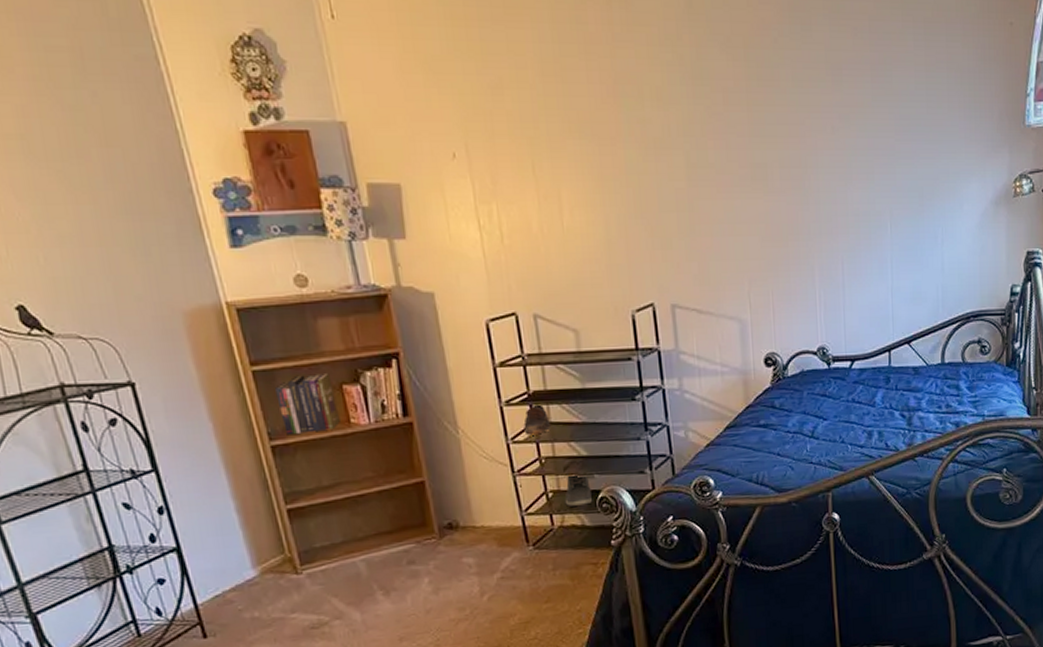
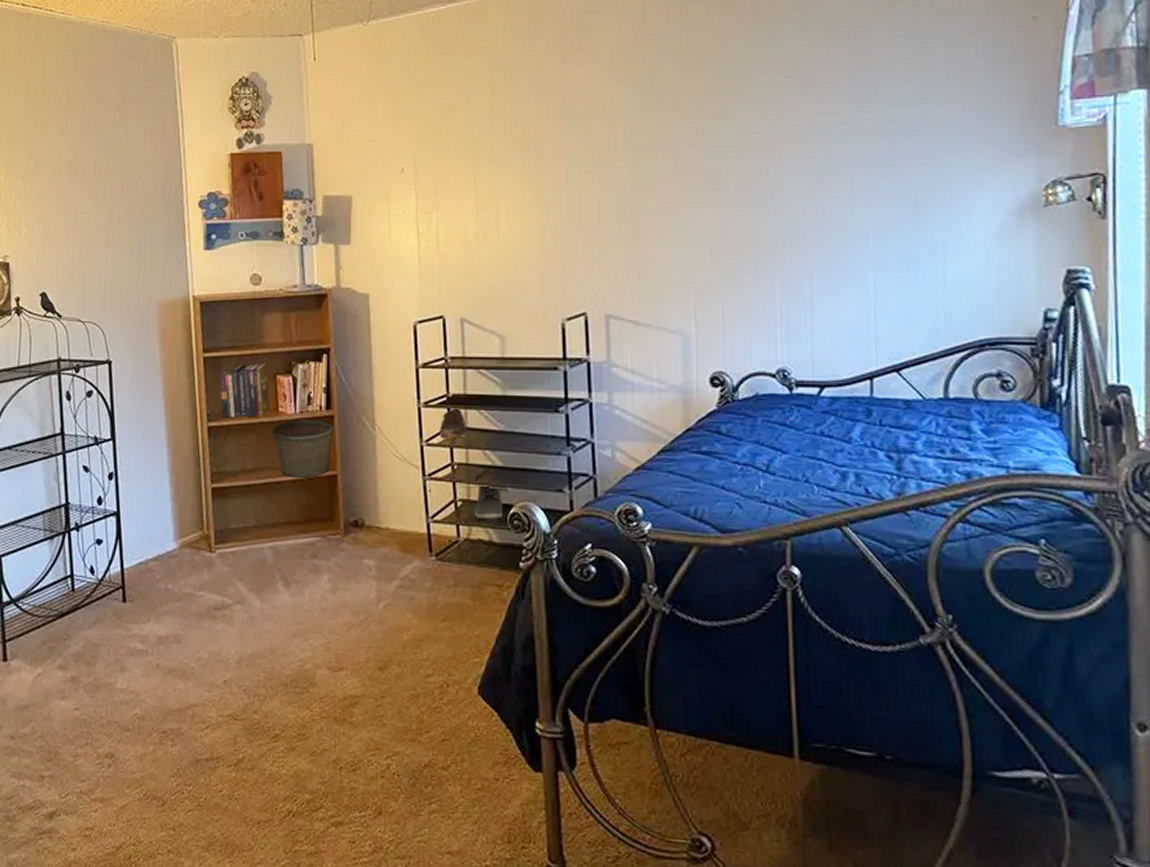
basket: none [346,428,415,489] -> present [272,419,333,478]

